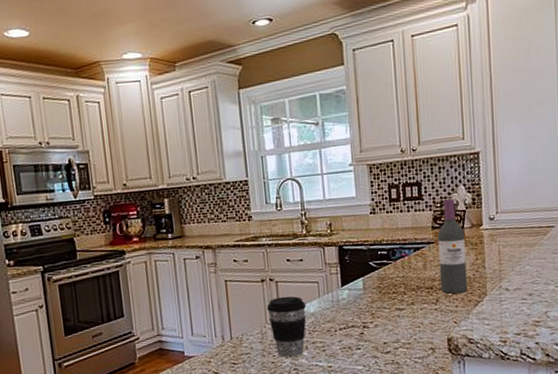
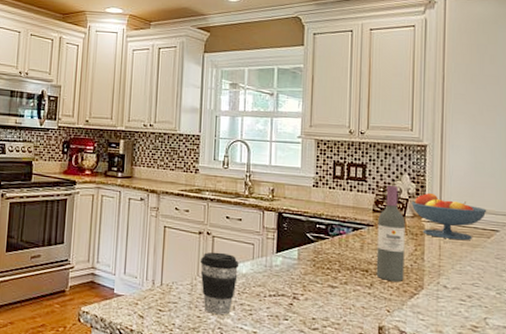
fruit bowl: none [469,200,542,243] -> present [411,192,487,240]

